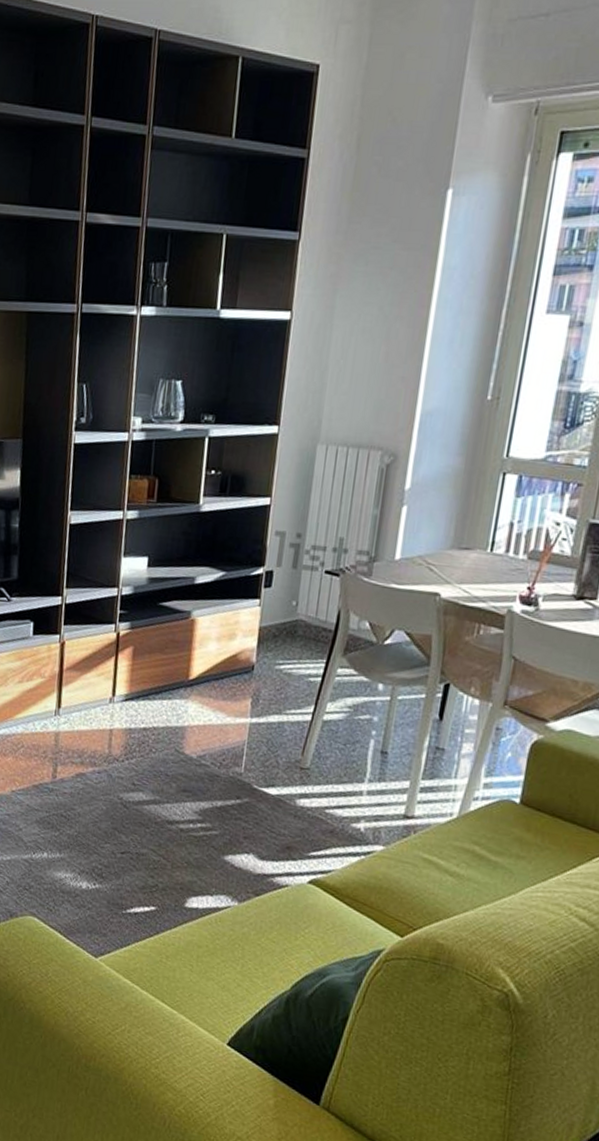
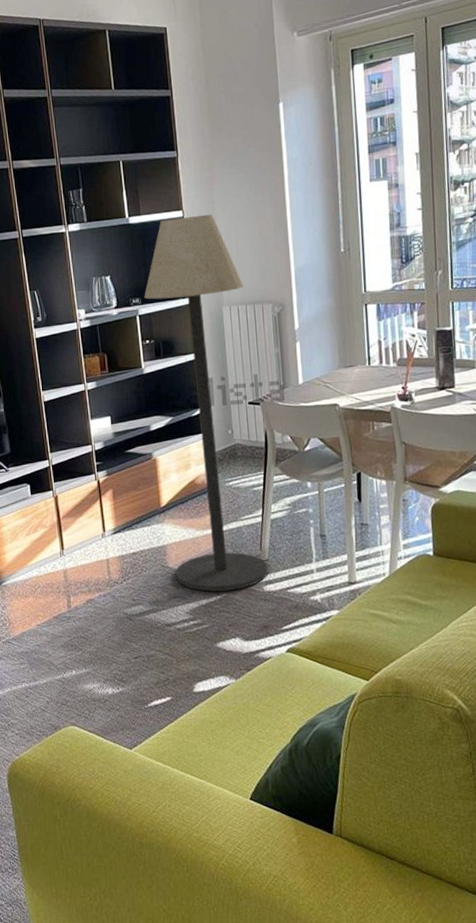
floor lamp: none [191,319,351,797] -> present [144,214,268,592]

